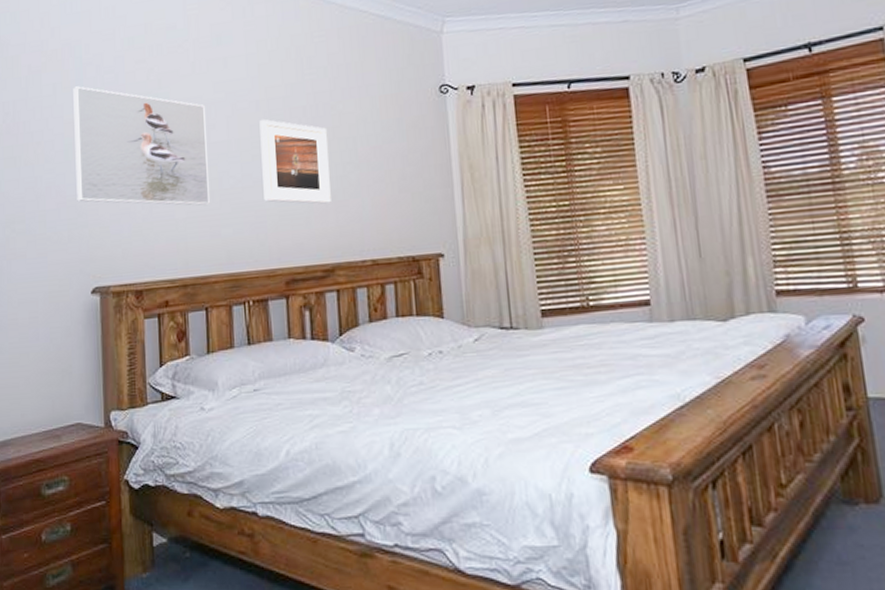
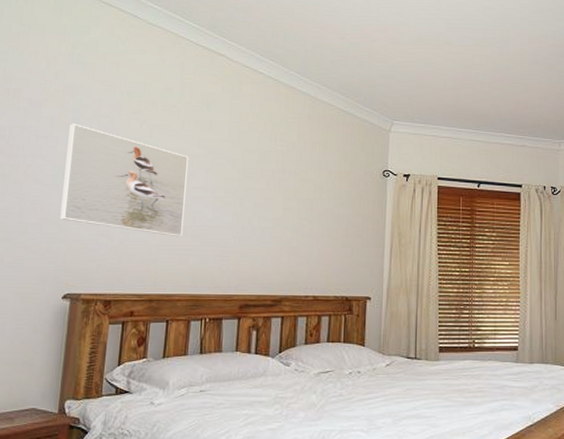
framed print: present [259,119,331,204] -> none [230,176,290,248]

